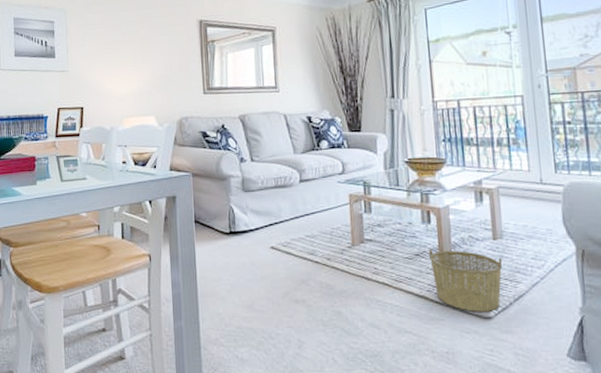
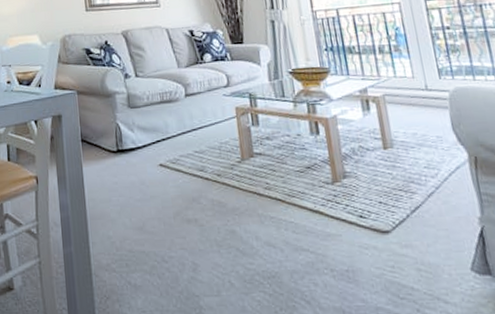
basket: present [428,249,503,313] -> none [319,161,397,227]

